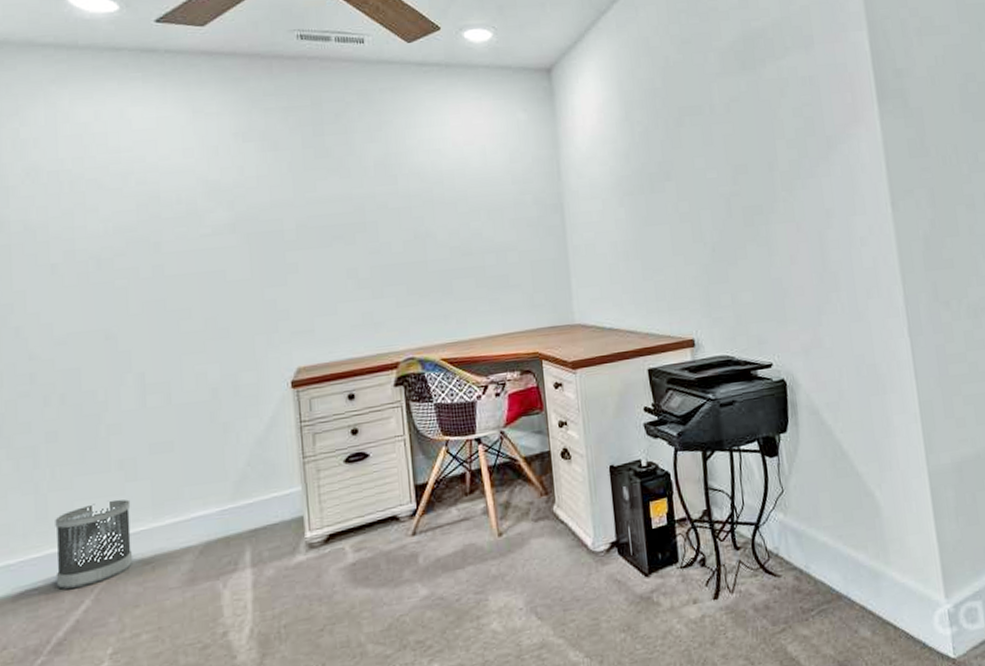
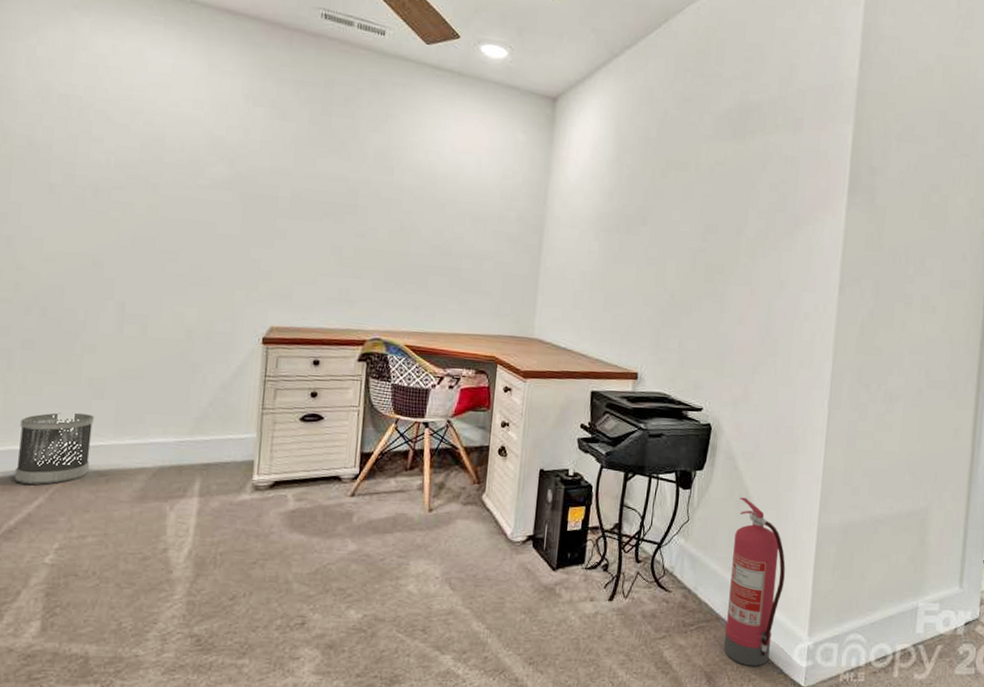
fire extinguisher: none [834,453,907,646] -> present [723,497,786,666]

